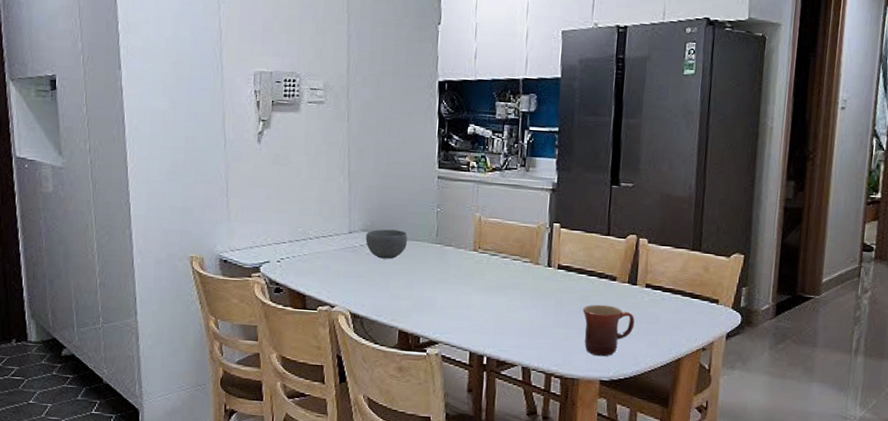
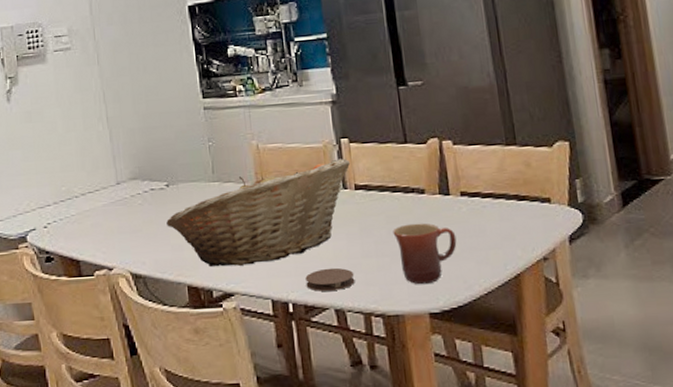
bowl: present [366,229,407,259] -> none [135,173,182,208]
fruit basket: none [388,240,558,320] -> present [166,158,351,267]
coaster: none [501,331,544,351] -> present [305,267,355,291]

